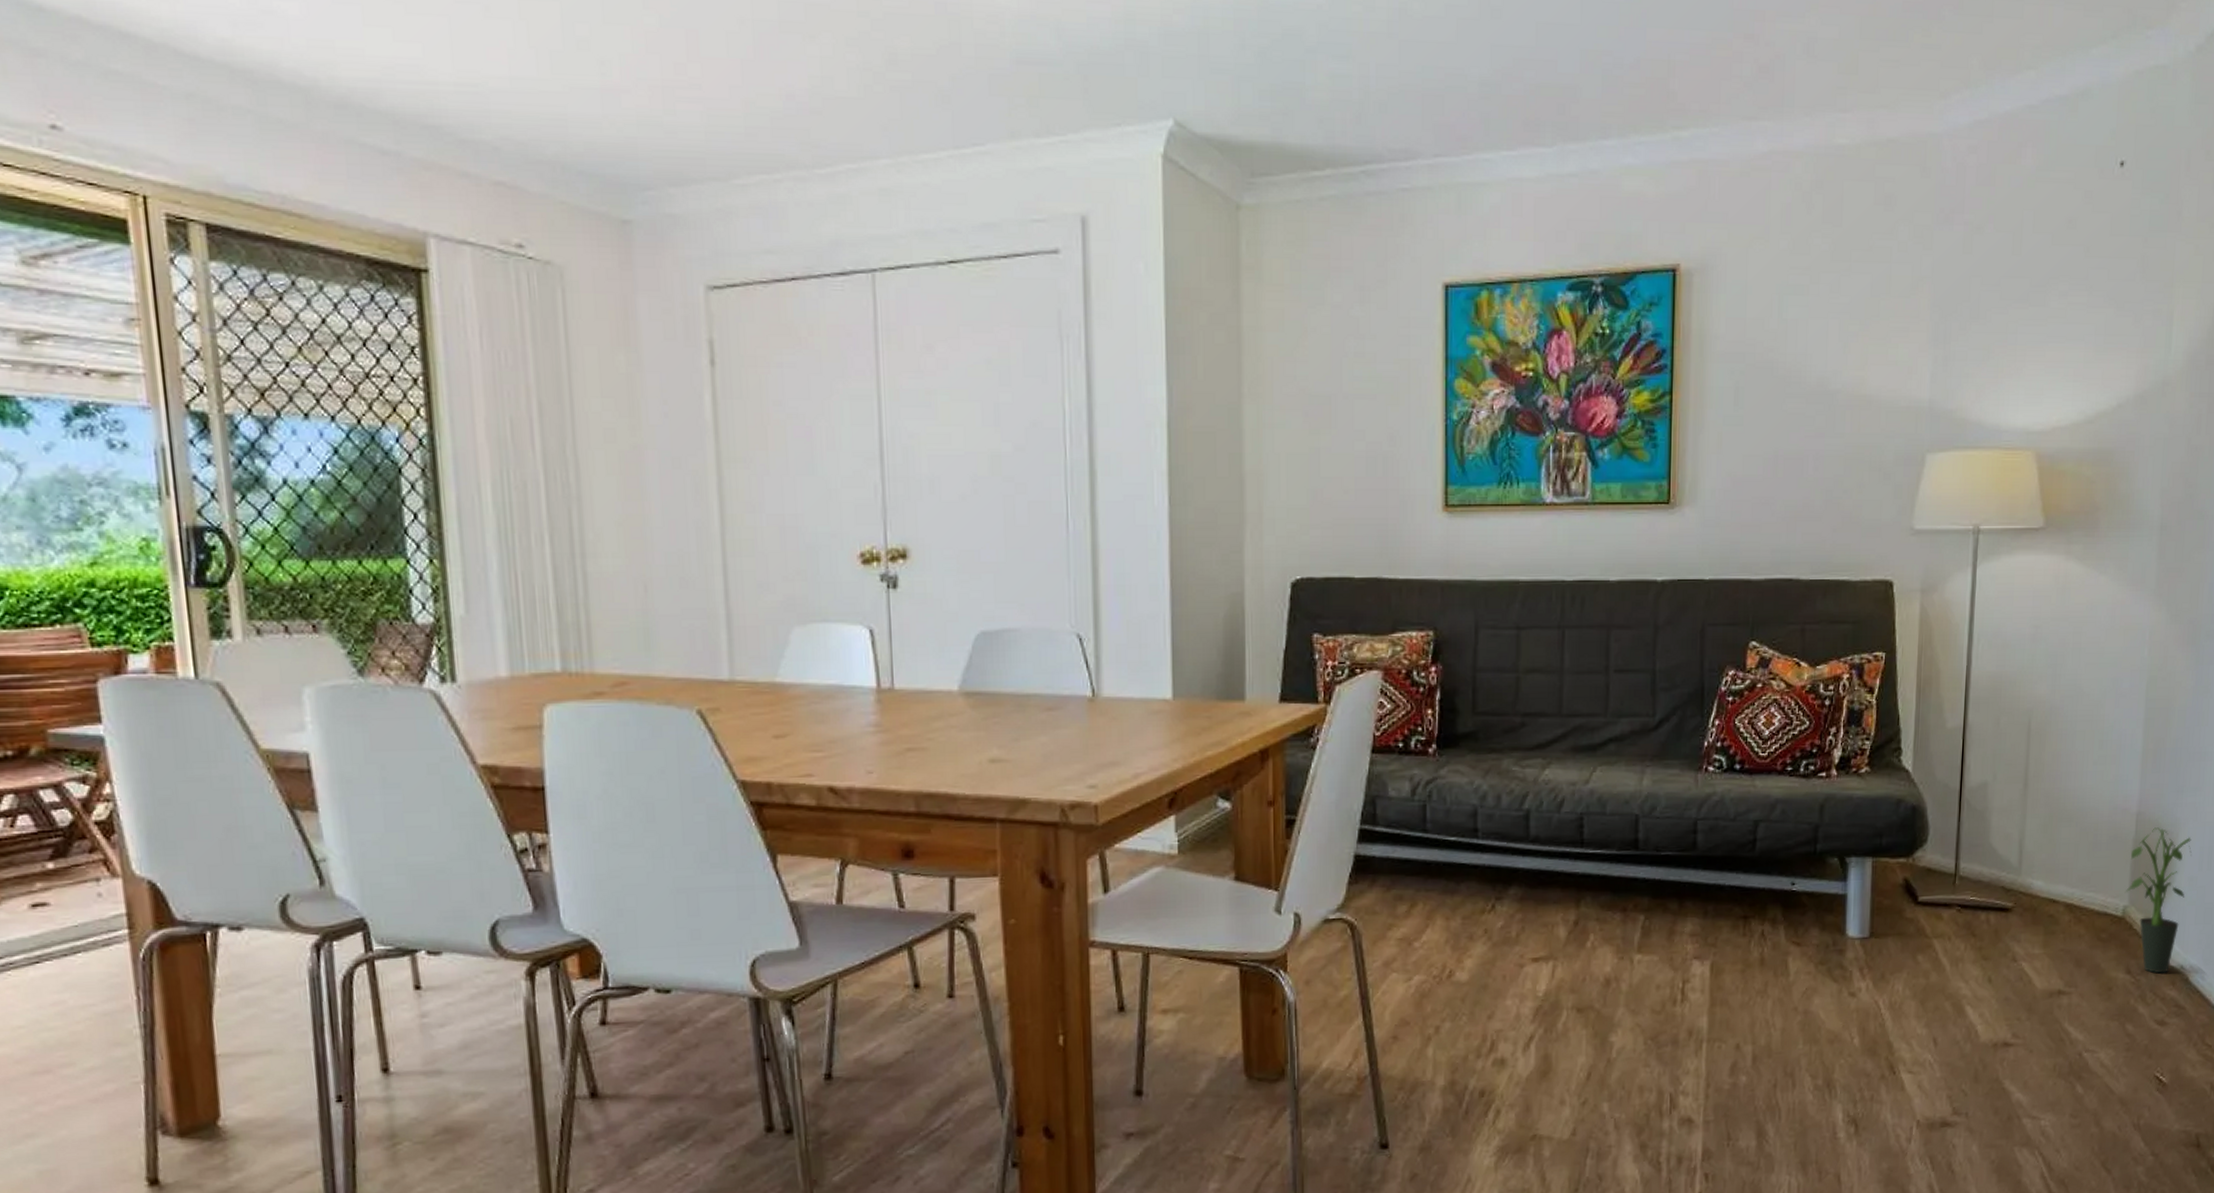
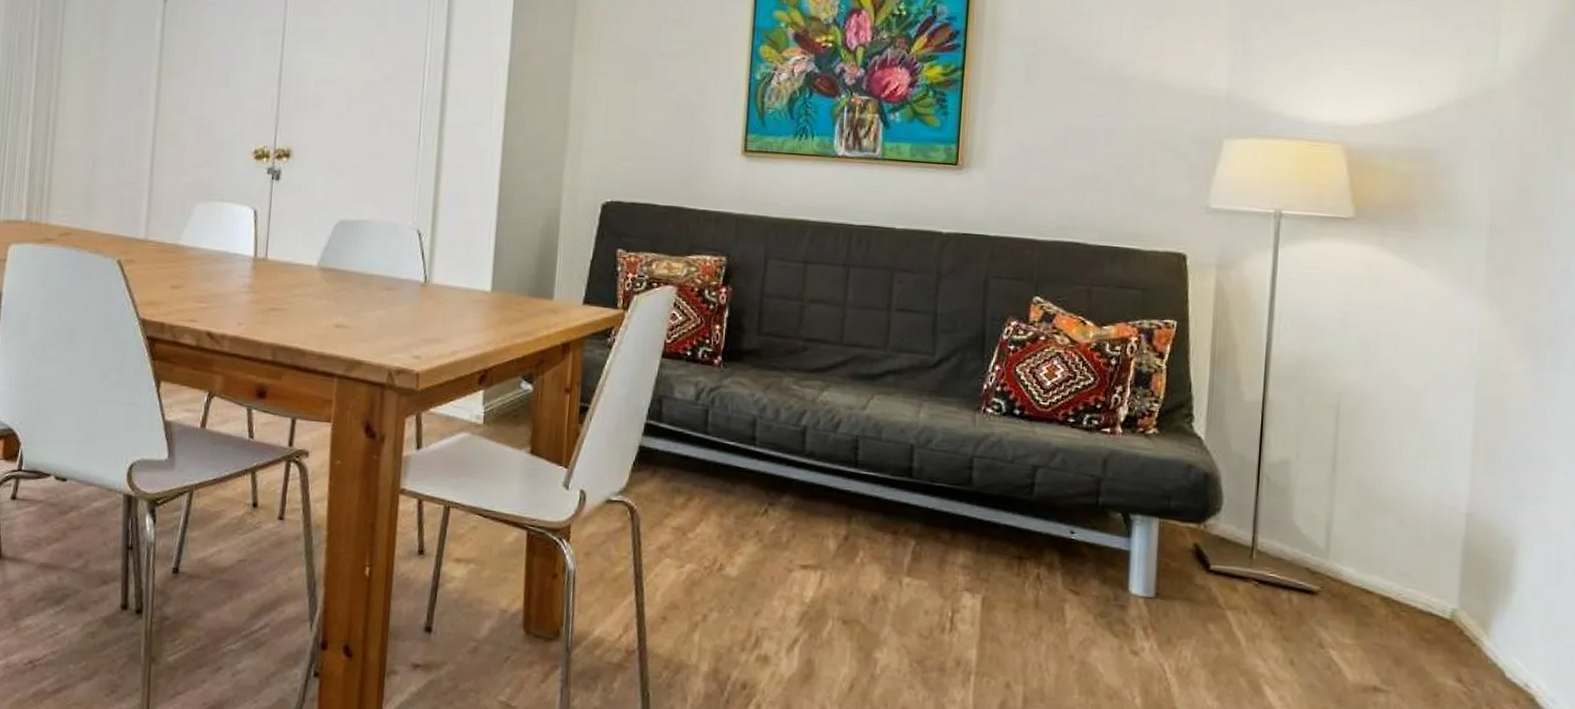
potted plant: present [2126,827,2192,974] -> none [1455,531,1536,689]

